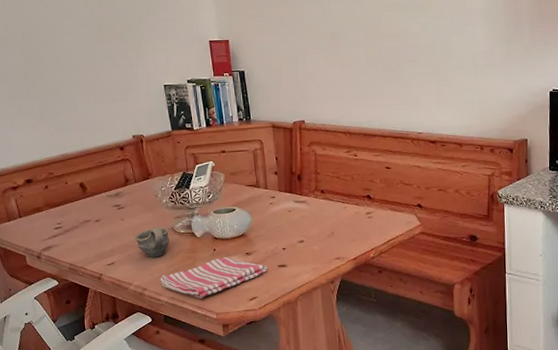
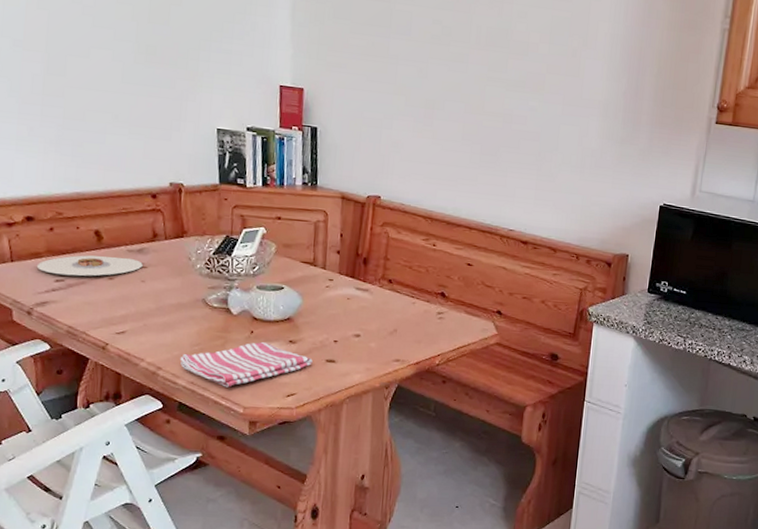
plate: none [39,202,121,223] -> present [36,255,143,276]
cup: present [134,227,169,259] -> none [154,295,199,333]

